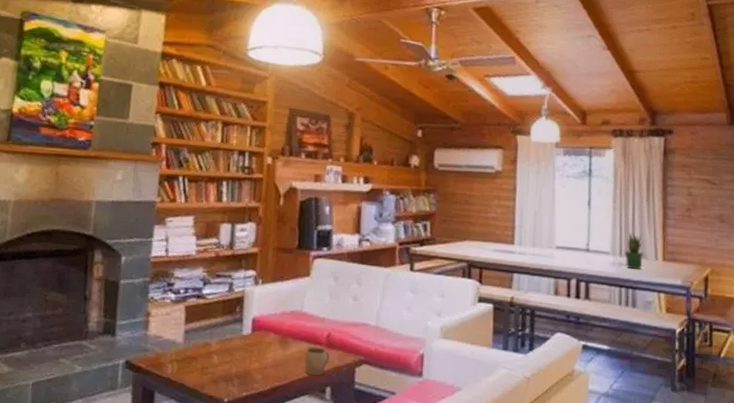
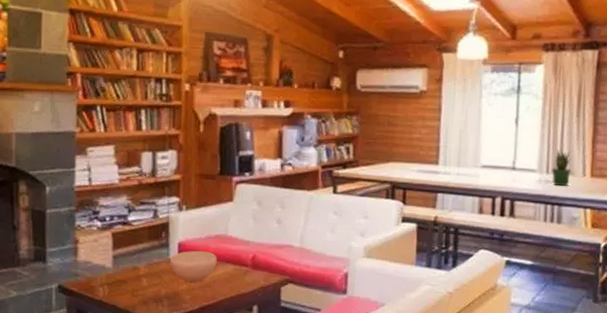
decorative bowl: none [242,327,291,361] -> present [169,250,217,283]
mug: present [304,347,330,376] -> none [231,268,256,295]

